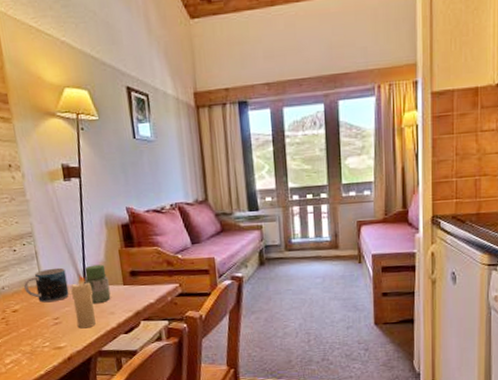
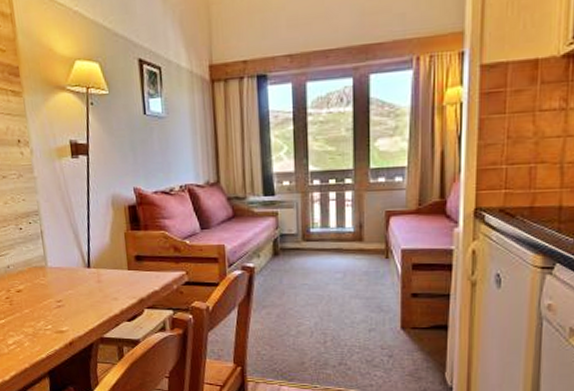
mug: present [24,267,69,303] -> none [28,248,73,284]
candle: present [70,275,96,329] -> none [74,257,99,313]
jar: present [84,264,111,304] -> none [88,247,115,289]

